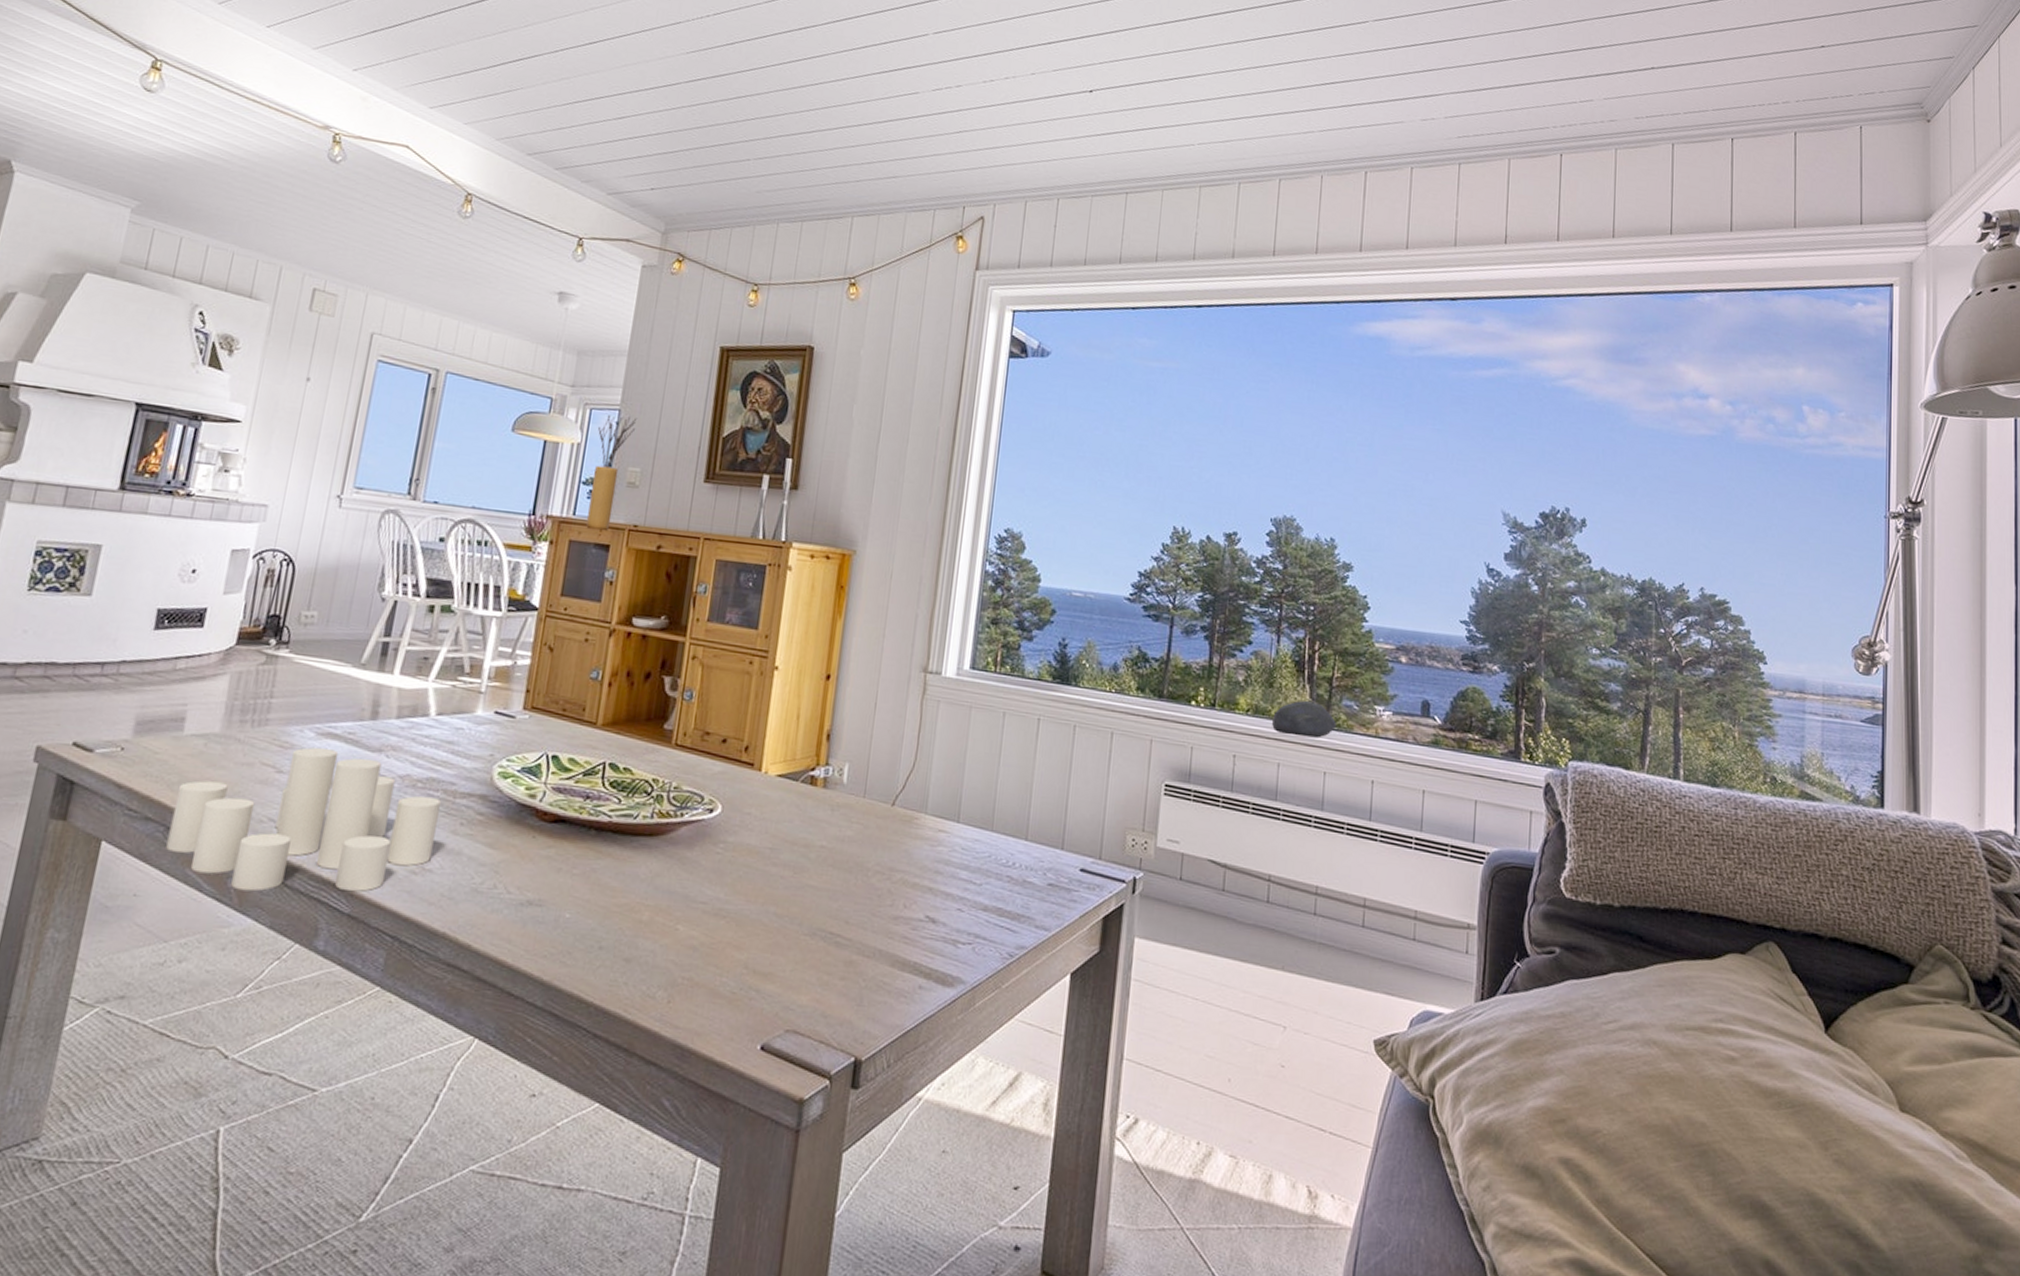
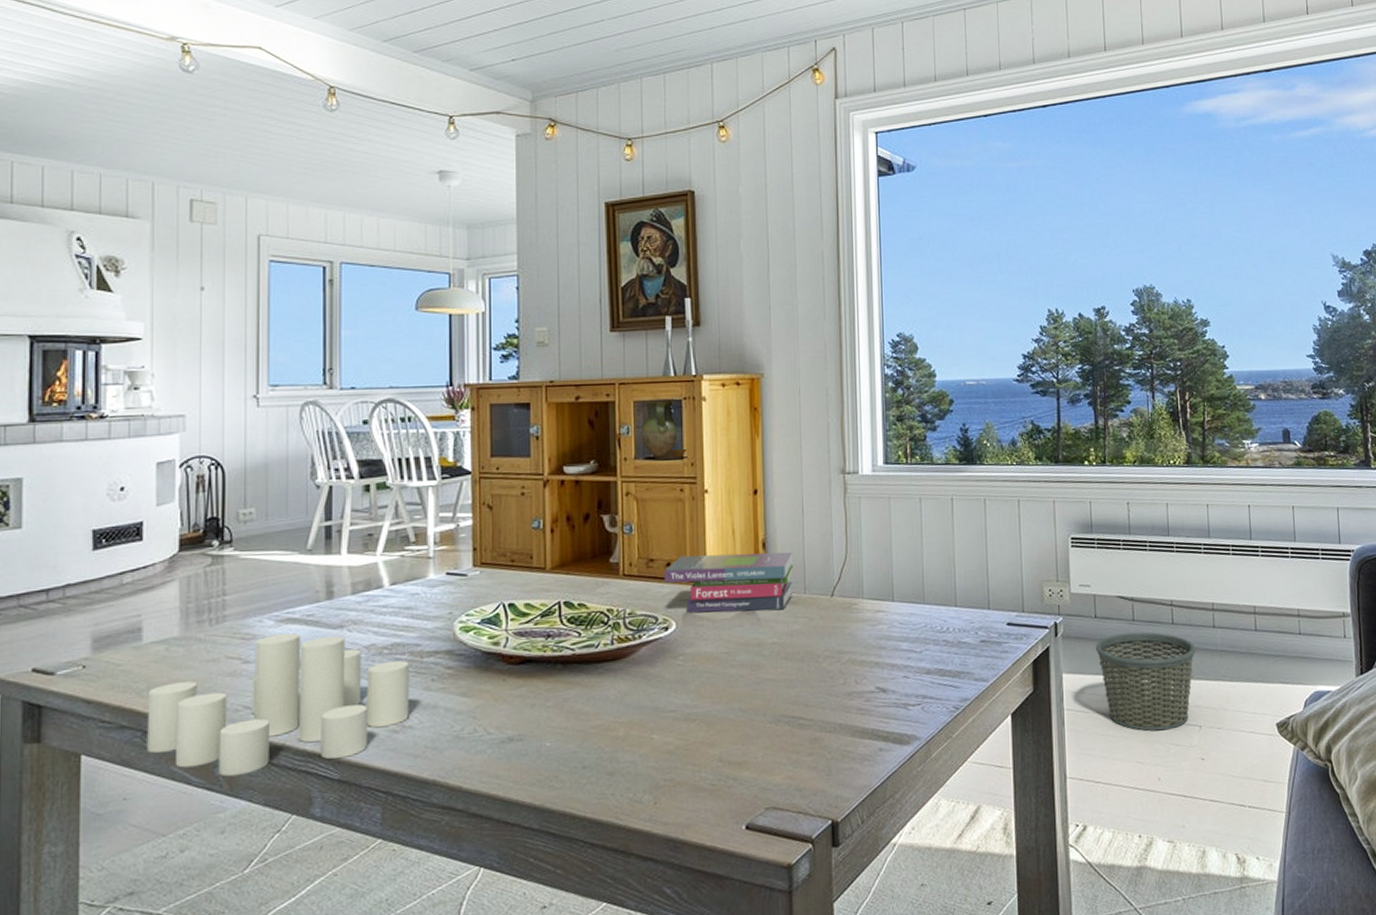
vase: present [586,414,638,532] -> none [500,279,537,392]
books: none [716,733,858,812] -> present [663,552,794,614]
ceramic jug: none [718,560,766,629] -> present [641,398,689,461]
basket: none [1175,903,1291,1024] -> present [1095,632,1196,731]
decorative stone: present [1272,700,1336,738] -> none [1157,445,1212,478]

